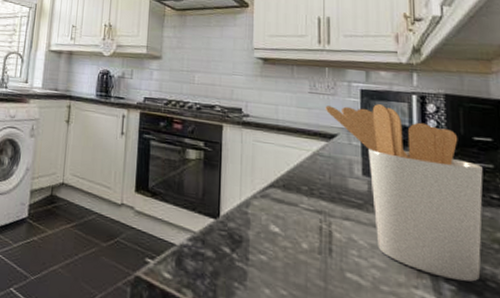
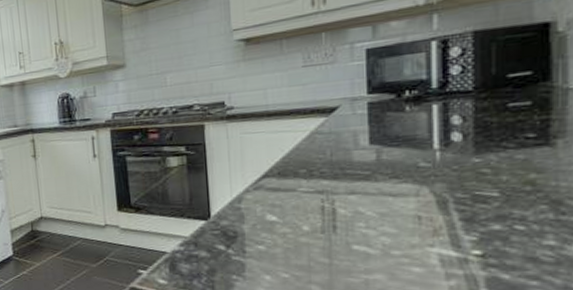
utensil holder: present [325,104,483,282] -> none [323,61,517,231]

